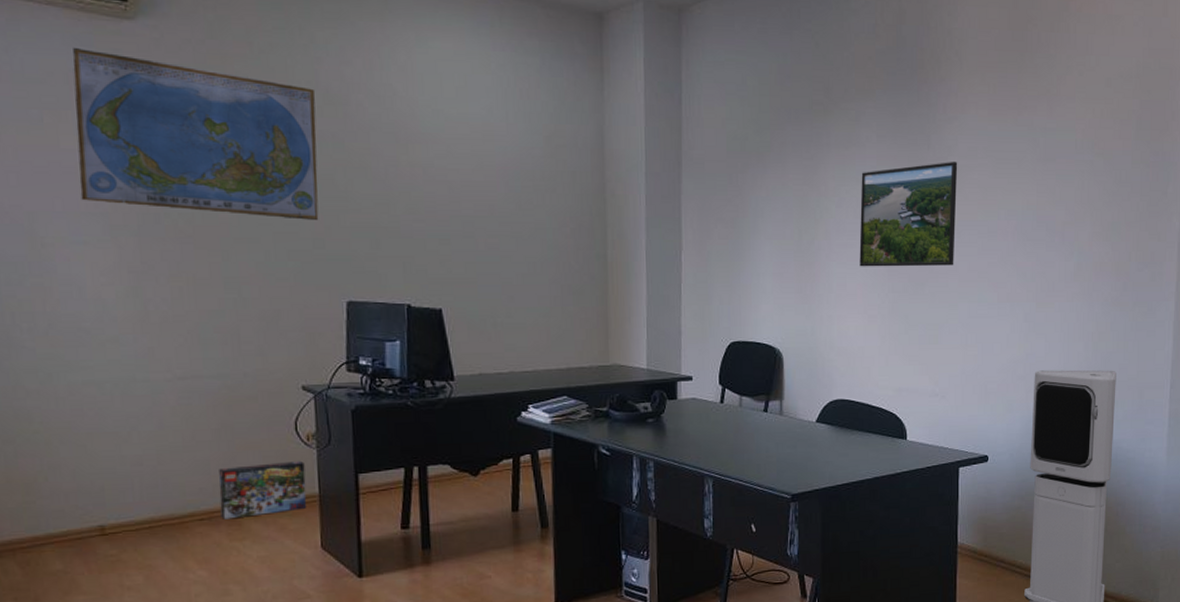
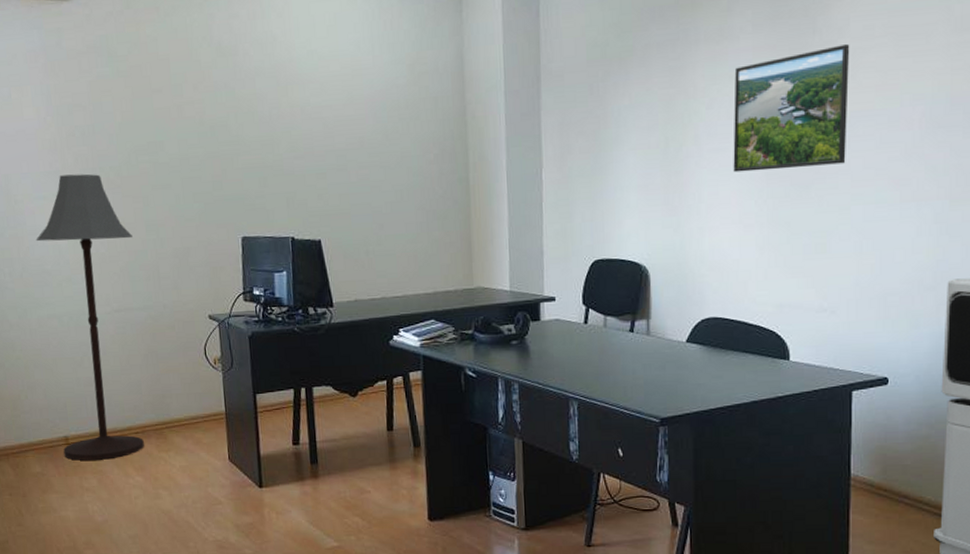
floor lamp: none [70,218,211,554] -> present [35,173,144,461]
world map: present [72,47,319,220] -> none [29,30,217,165]
box: present [219,460,307,520] -> none [148,382,216,433]

